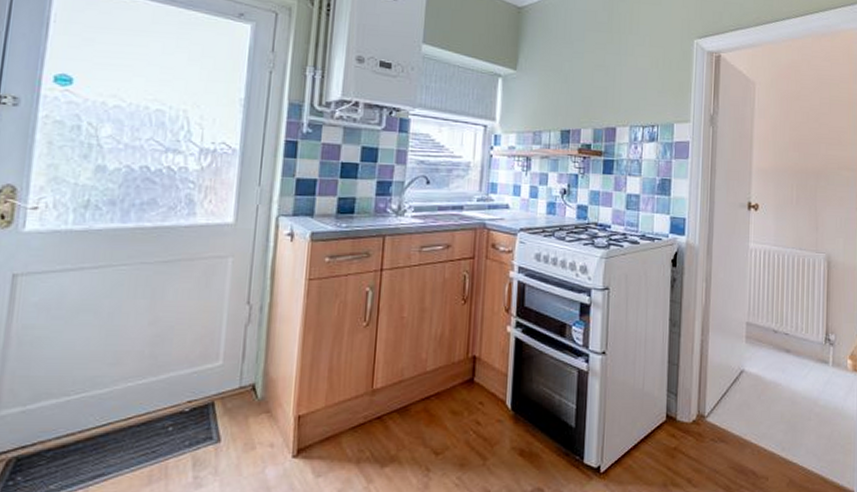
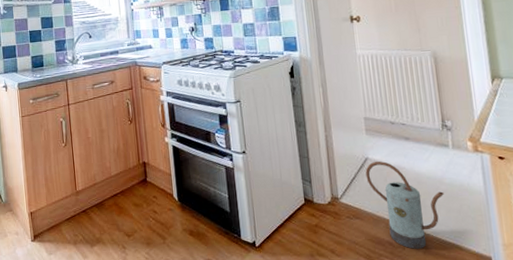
watering can: none [739,374,817,480] -> present [365,161,445,249]

